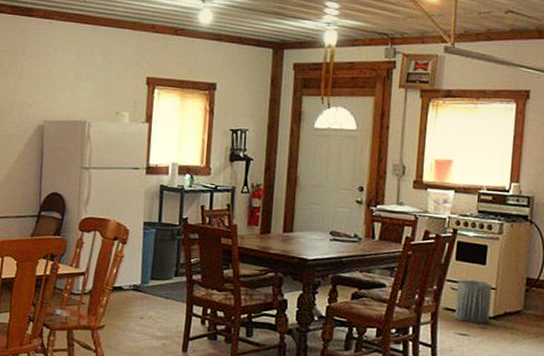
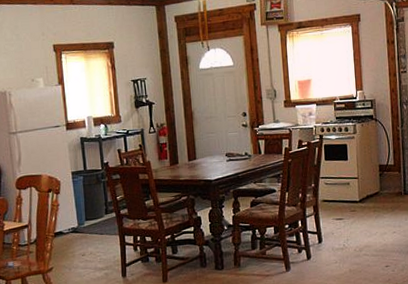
trash can: present [455,279,492,324] -> none [329,174,357,209]

